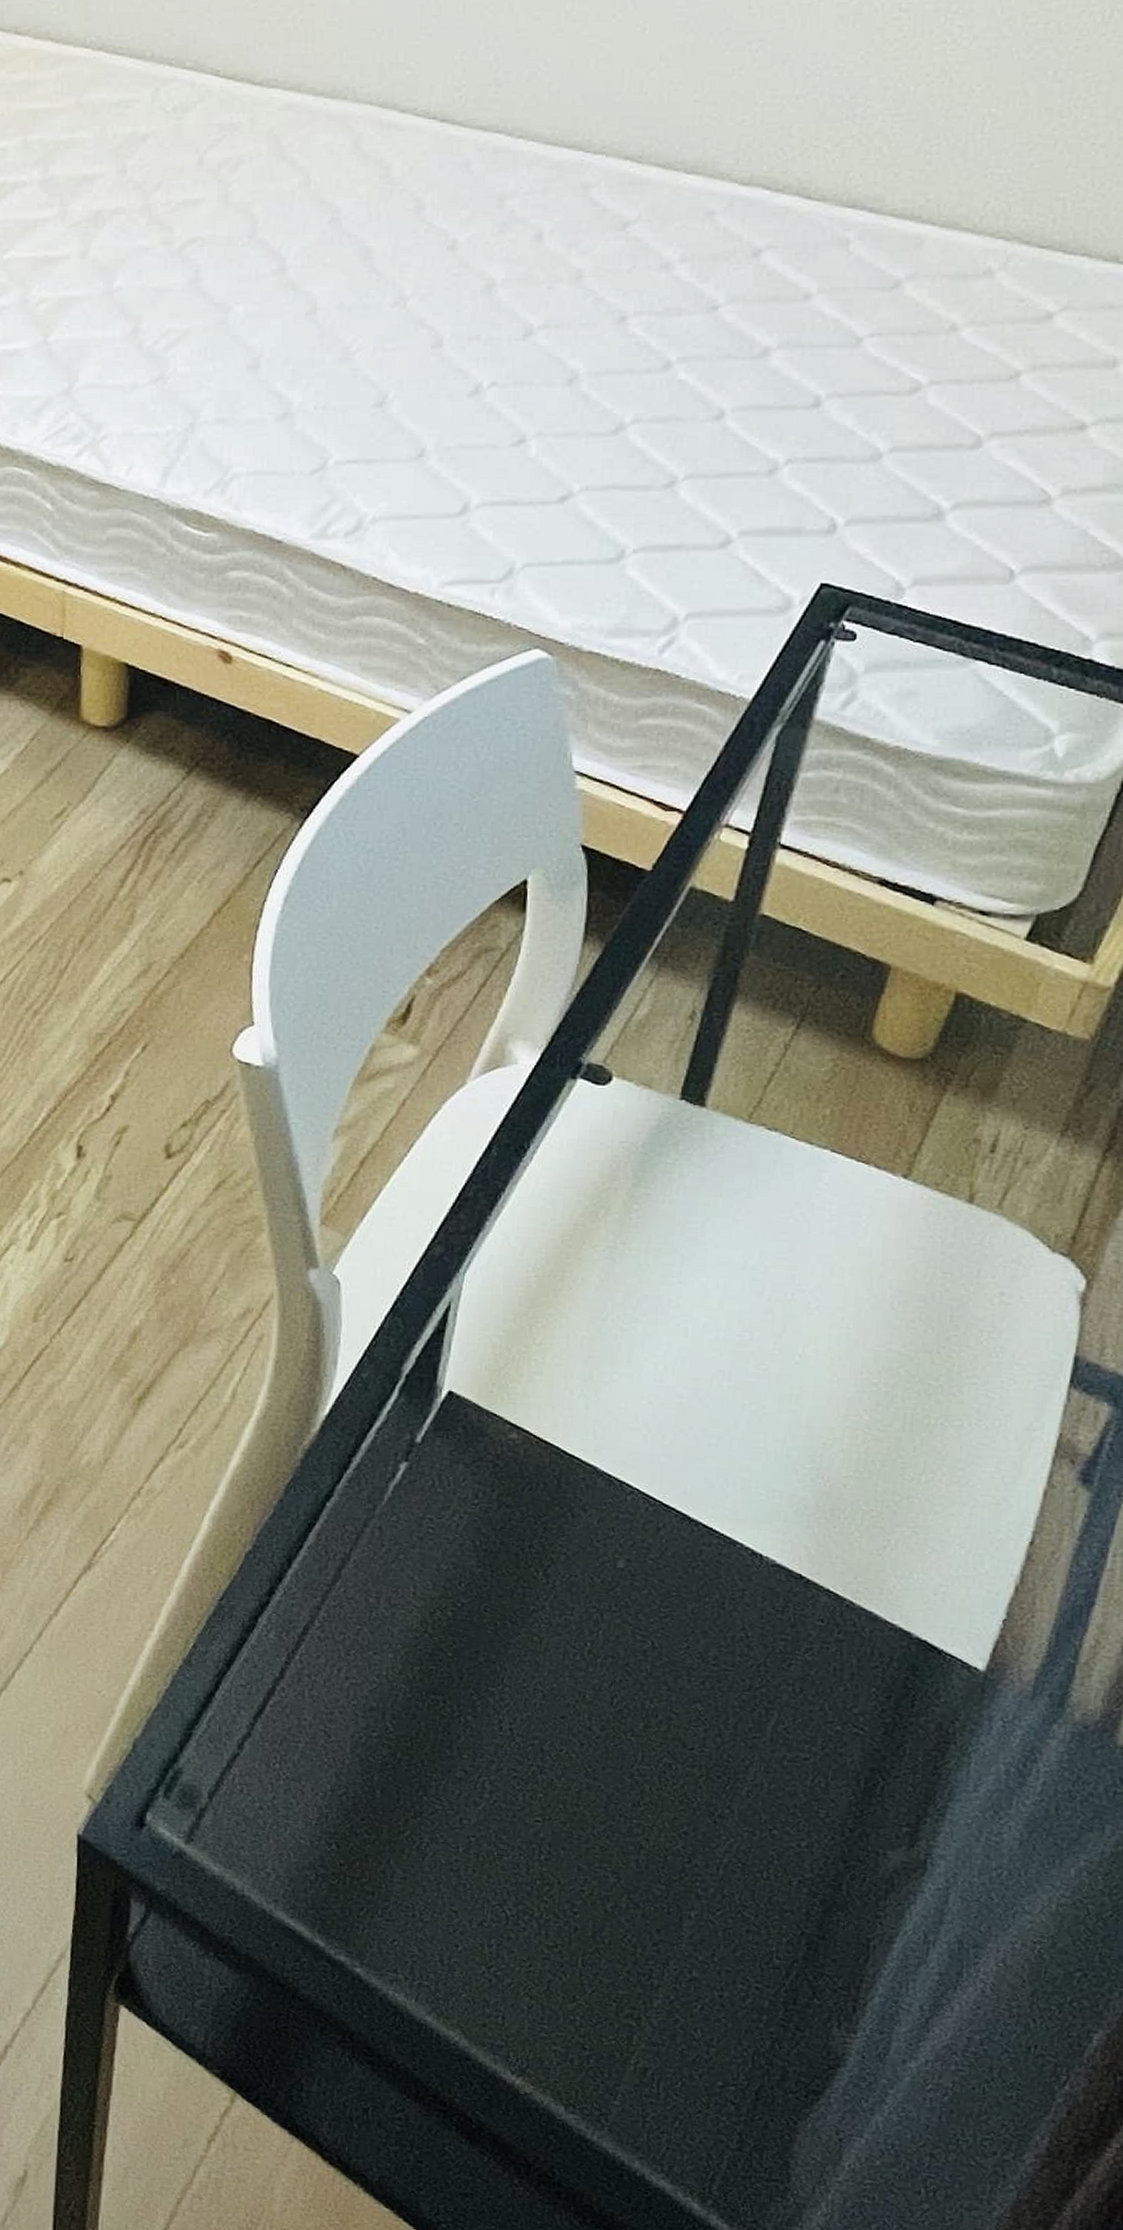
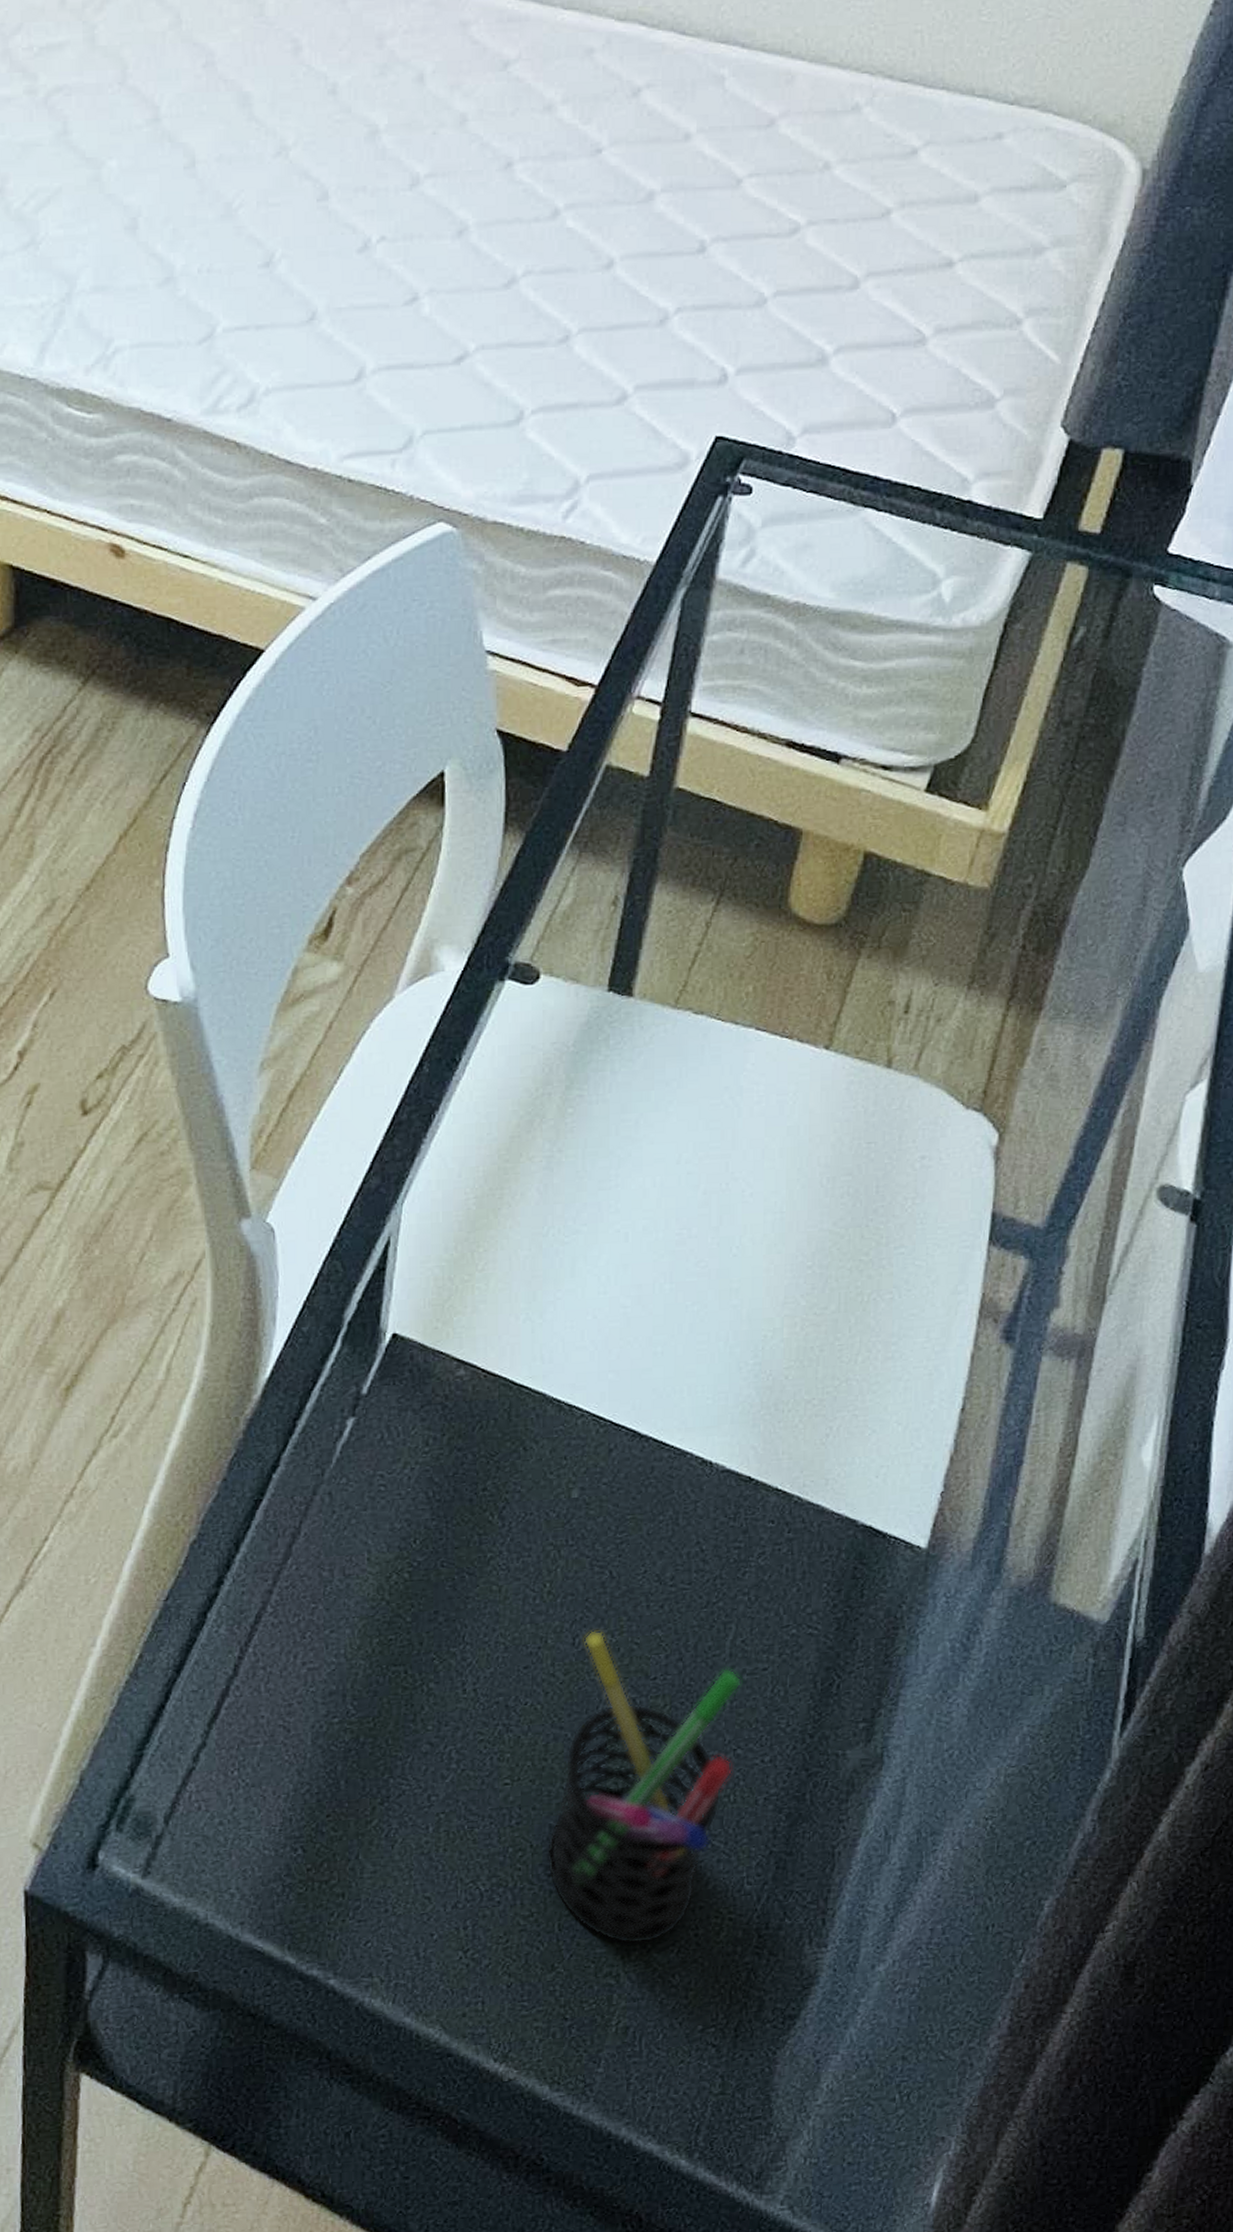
pen holder: none [573,1694,782,1995] -> present [546,1630,742,1945]

